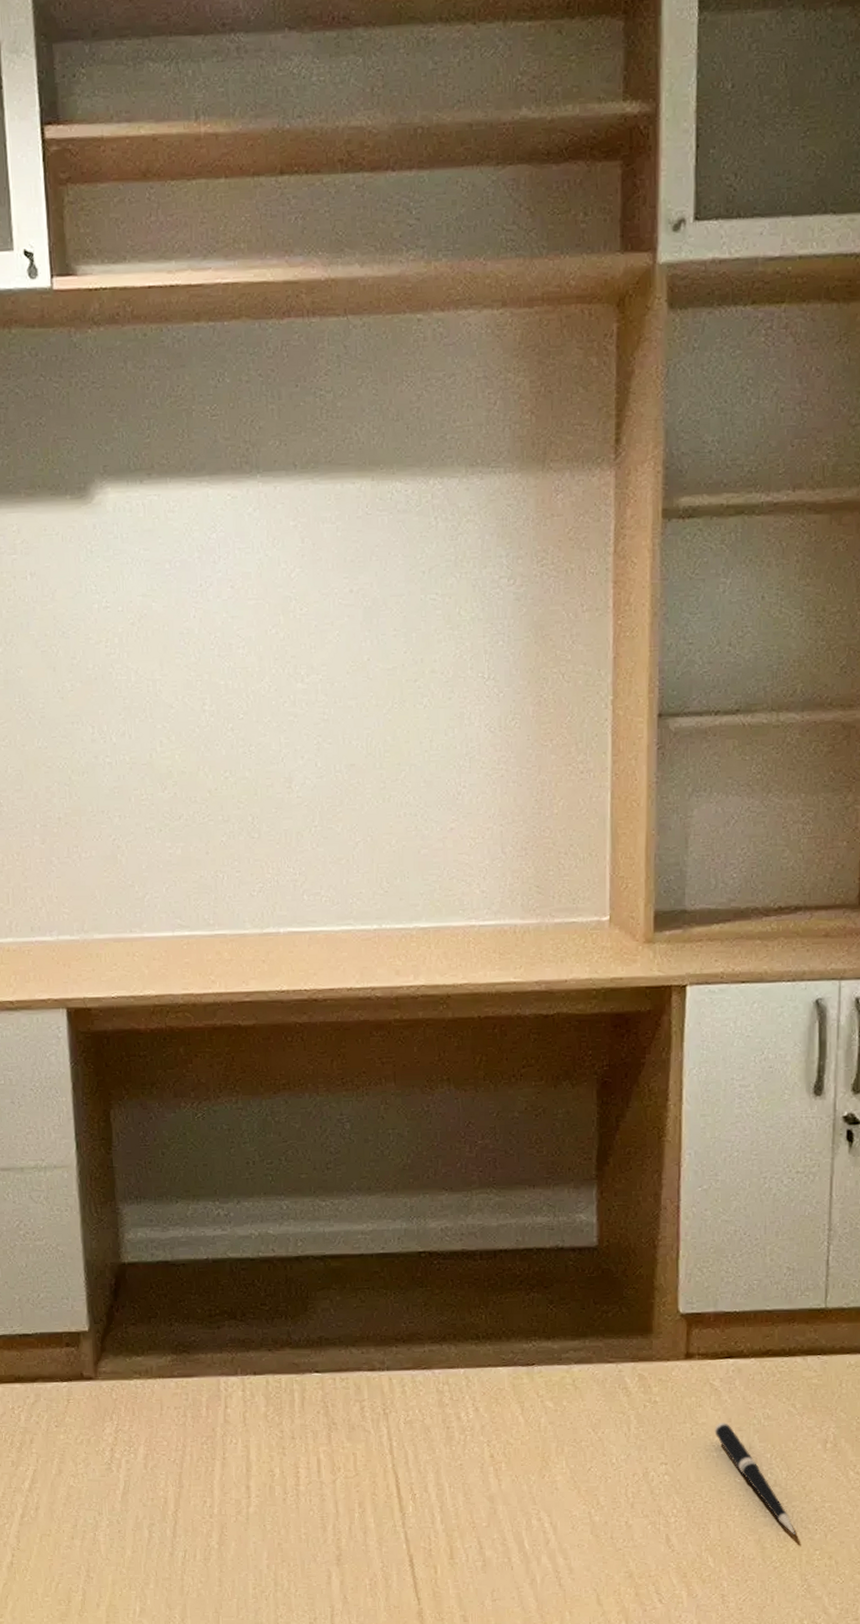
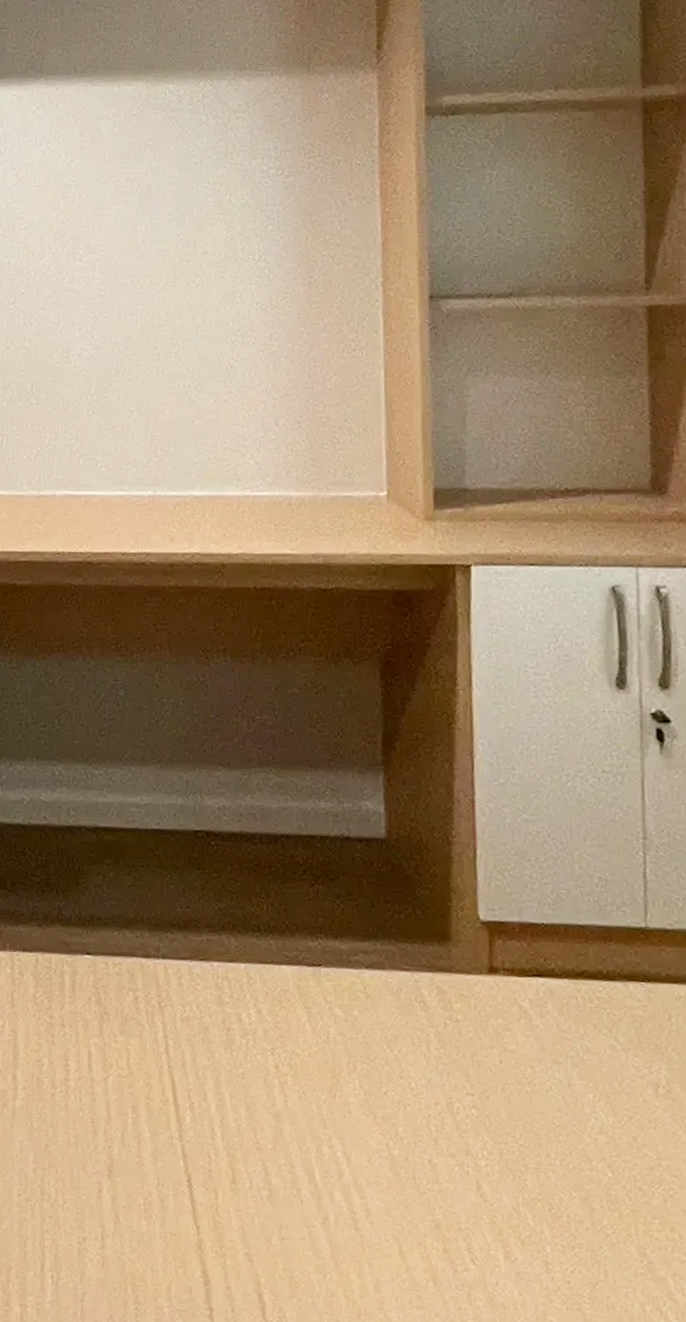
pen: present [714,1423,795,1534] -> none [526,1052,629,1196]

